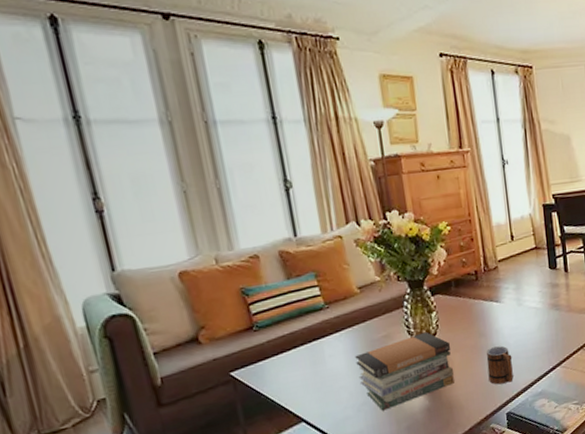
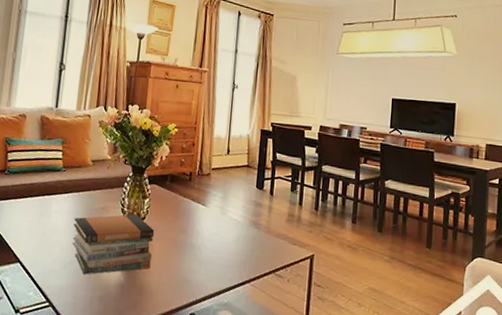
mug: present [486,346,513,385] -> none [181,245,207,284]

